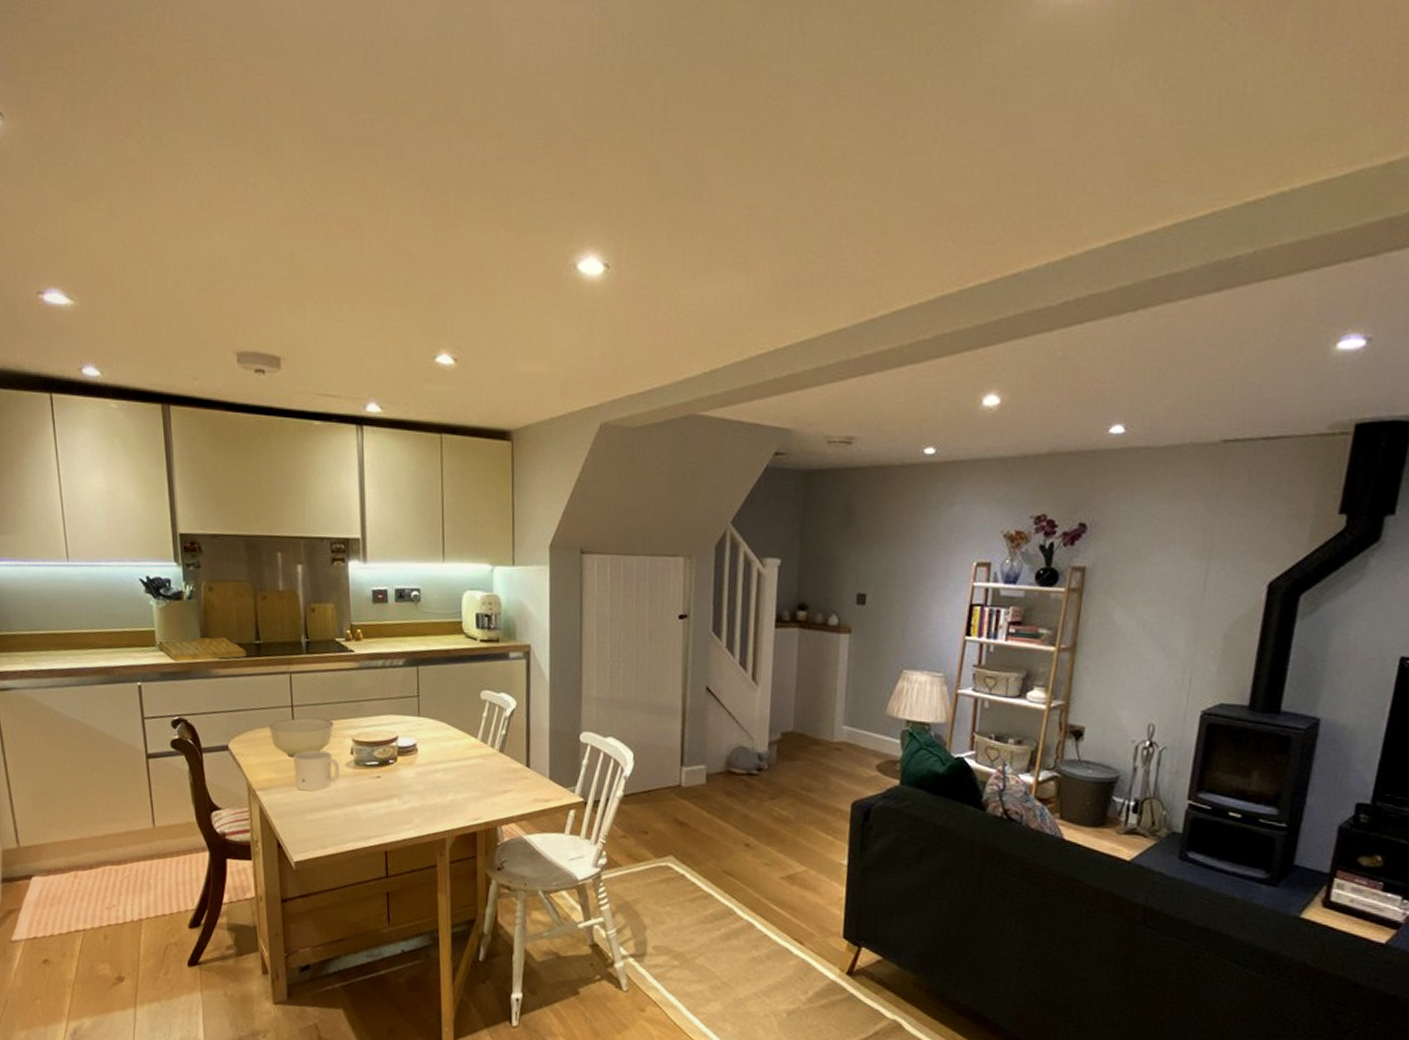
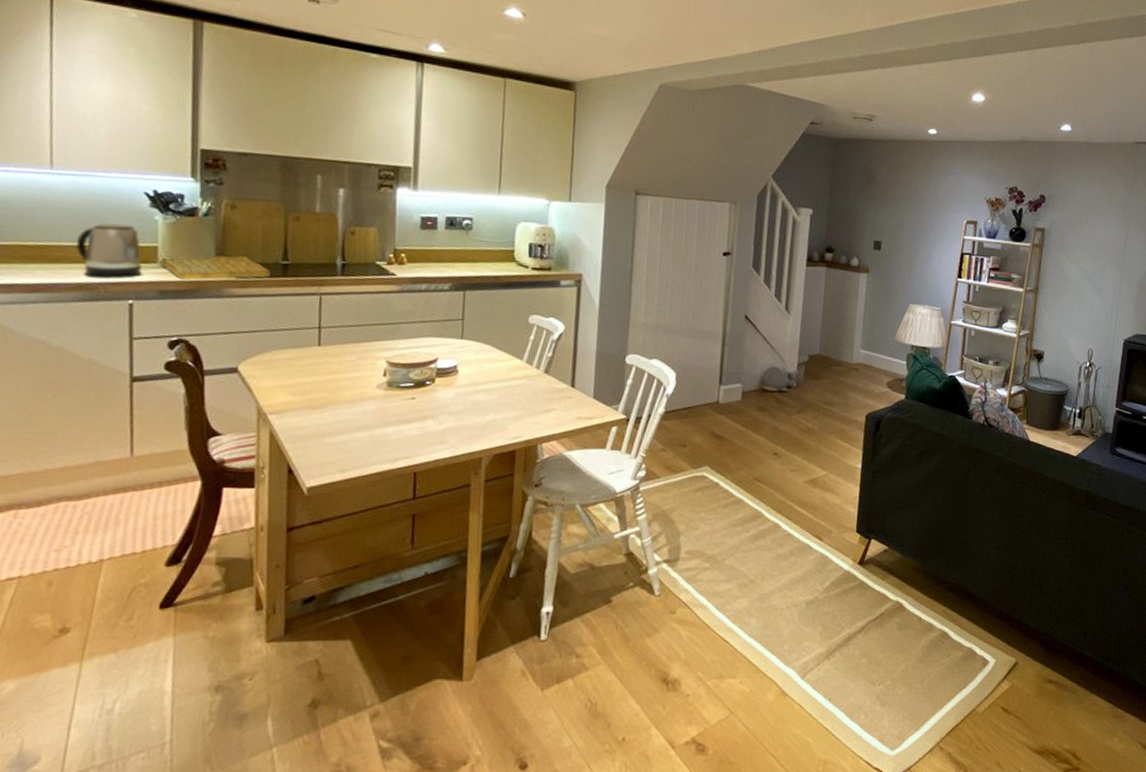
kettle: none [93,610,144,664] -> present [76,223,142,280]
bowl: present [270,717,333,758] -> none [290,339,366,380]
mug: present [294,750,340,792] -> none [315,372,370,414]

